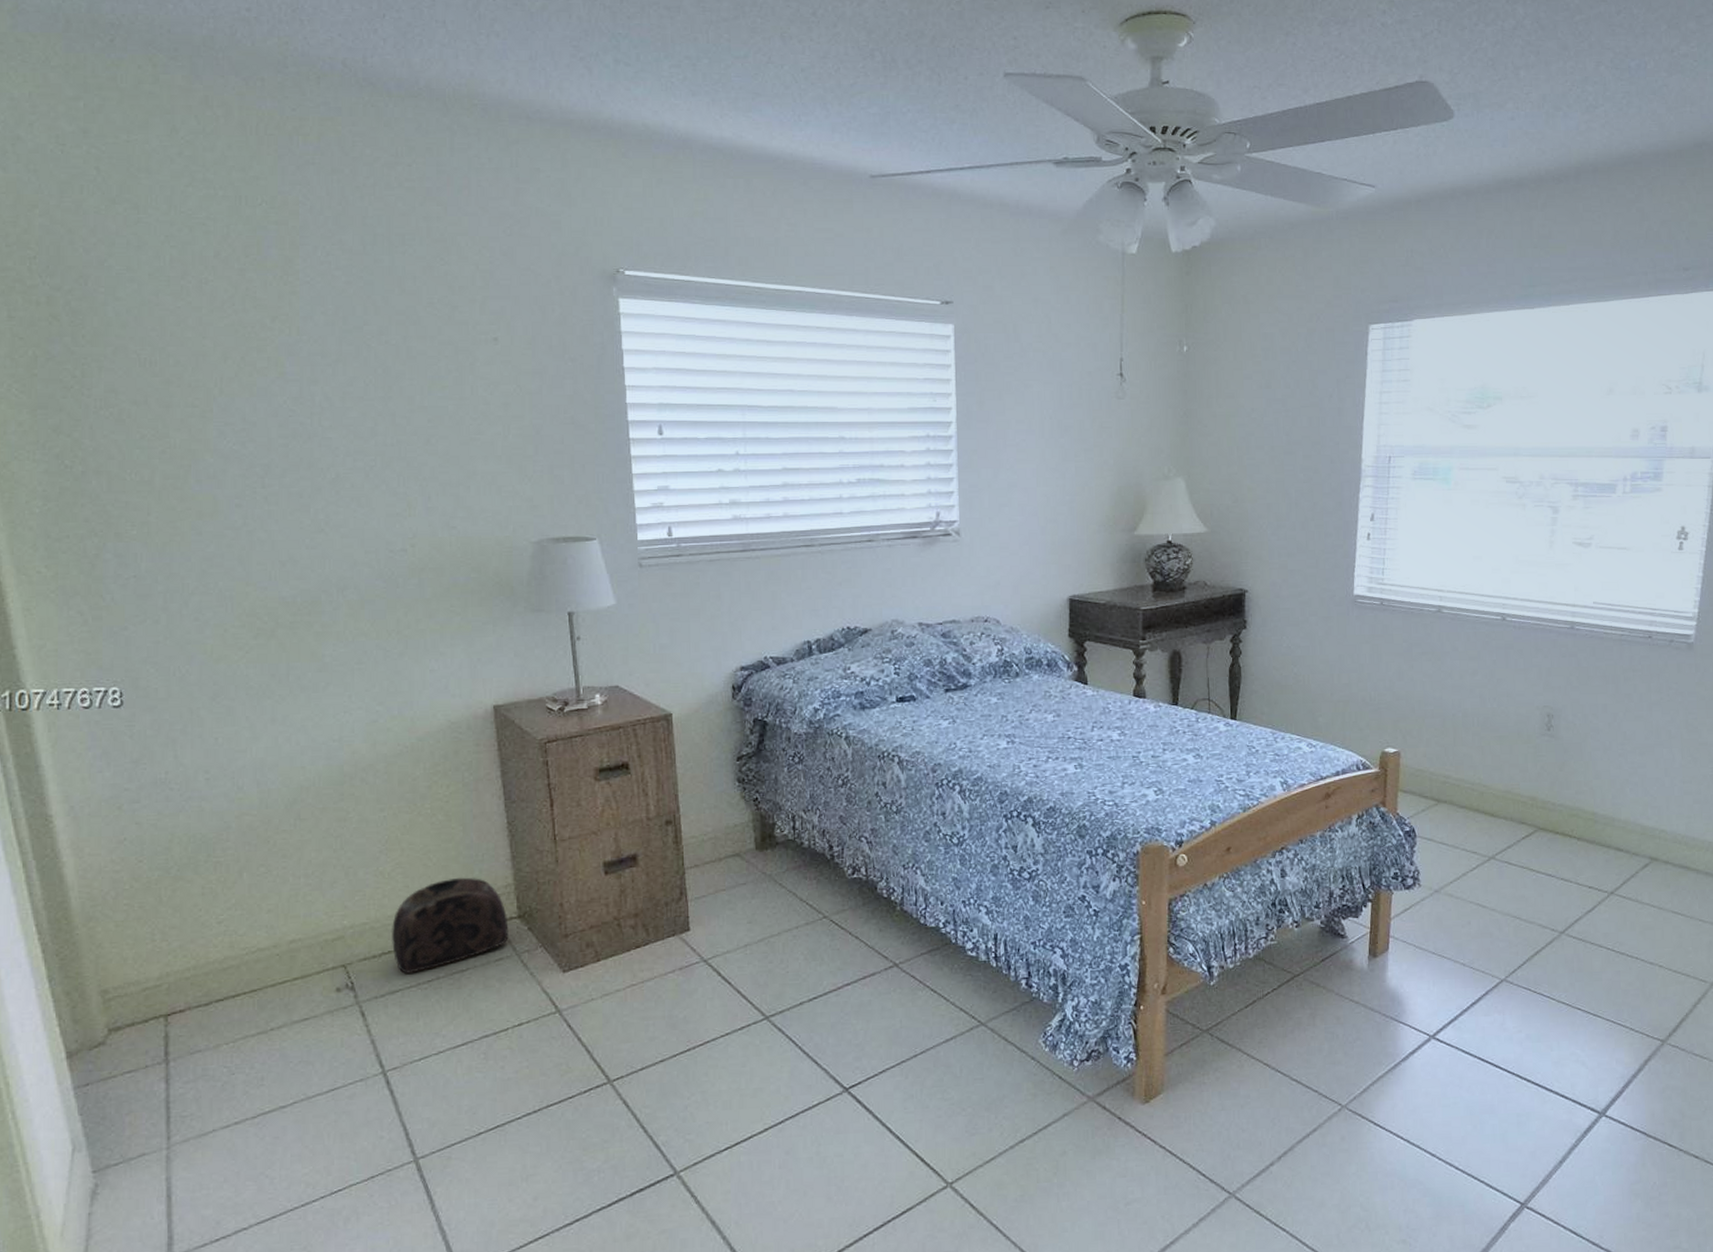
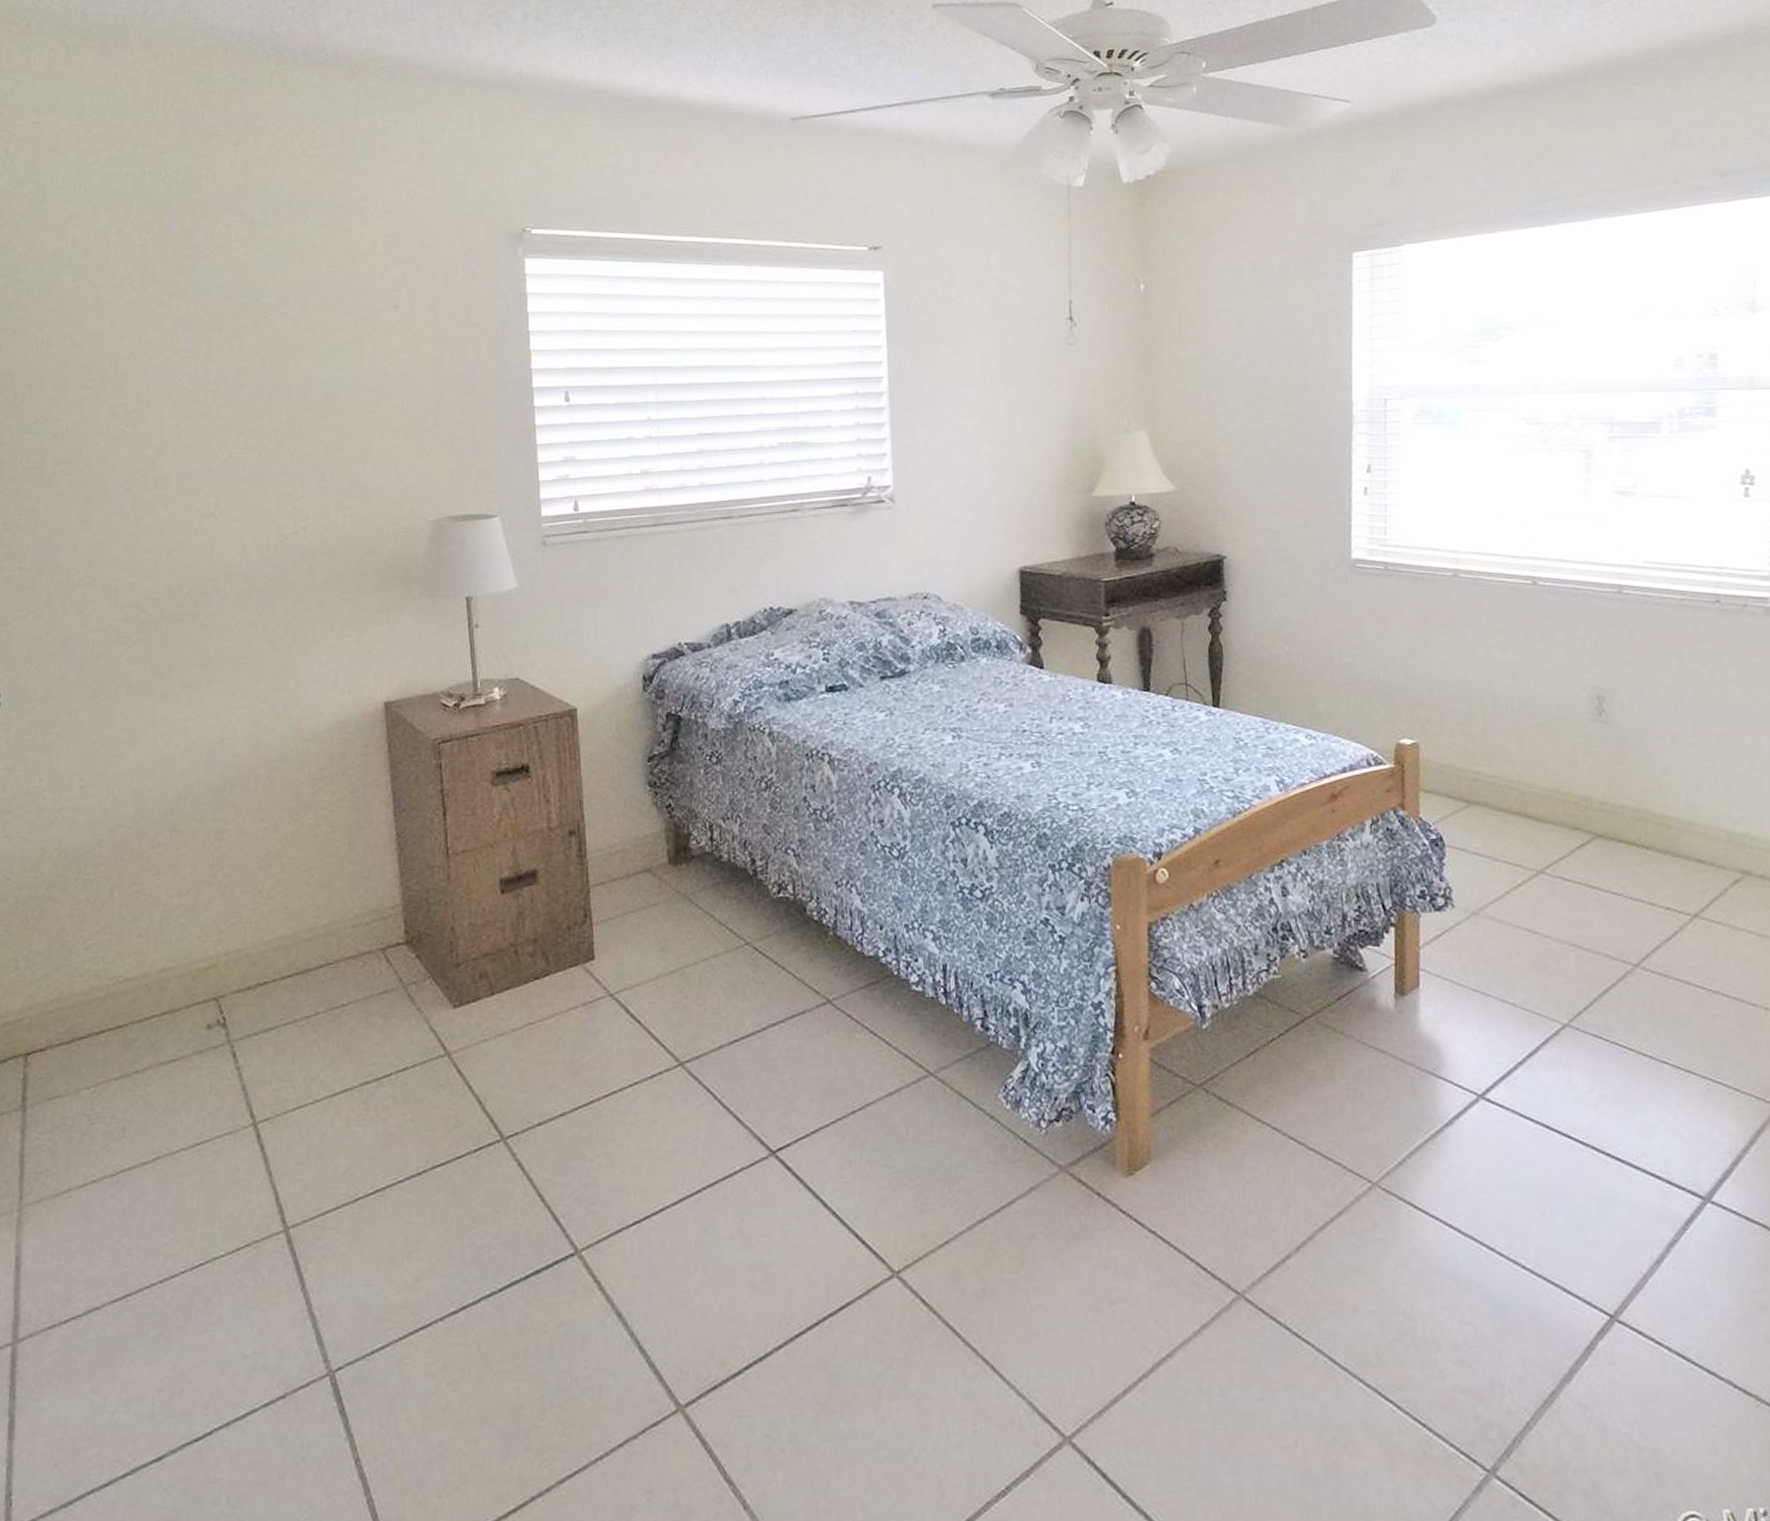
bag: present [391,877,509,974] -> none [267,896,395,1008]

